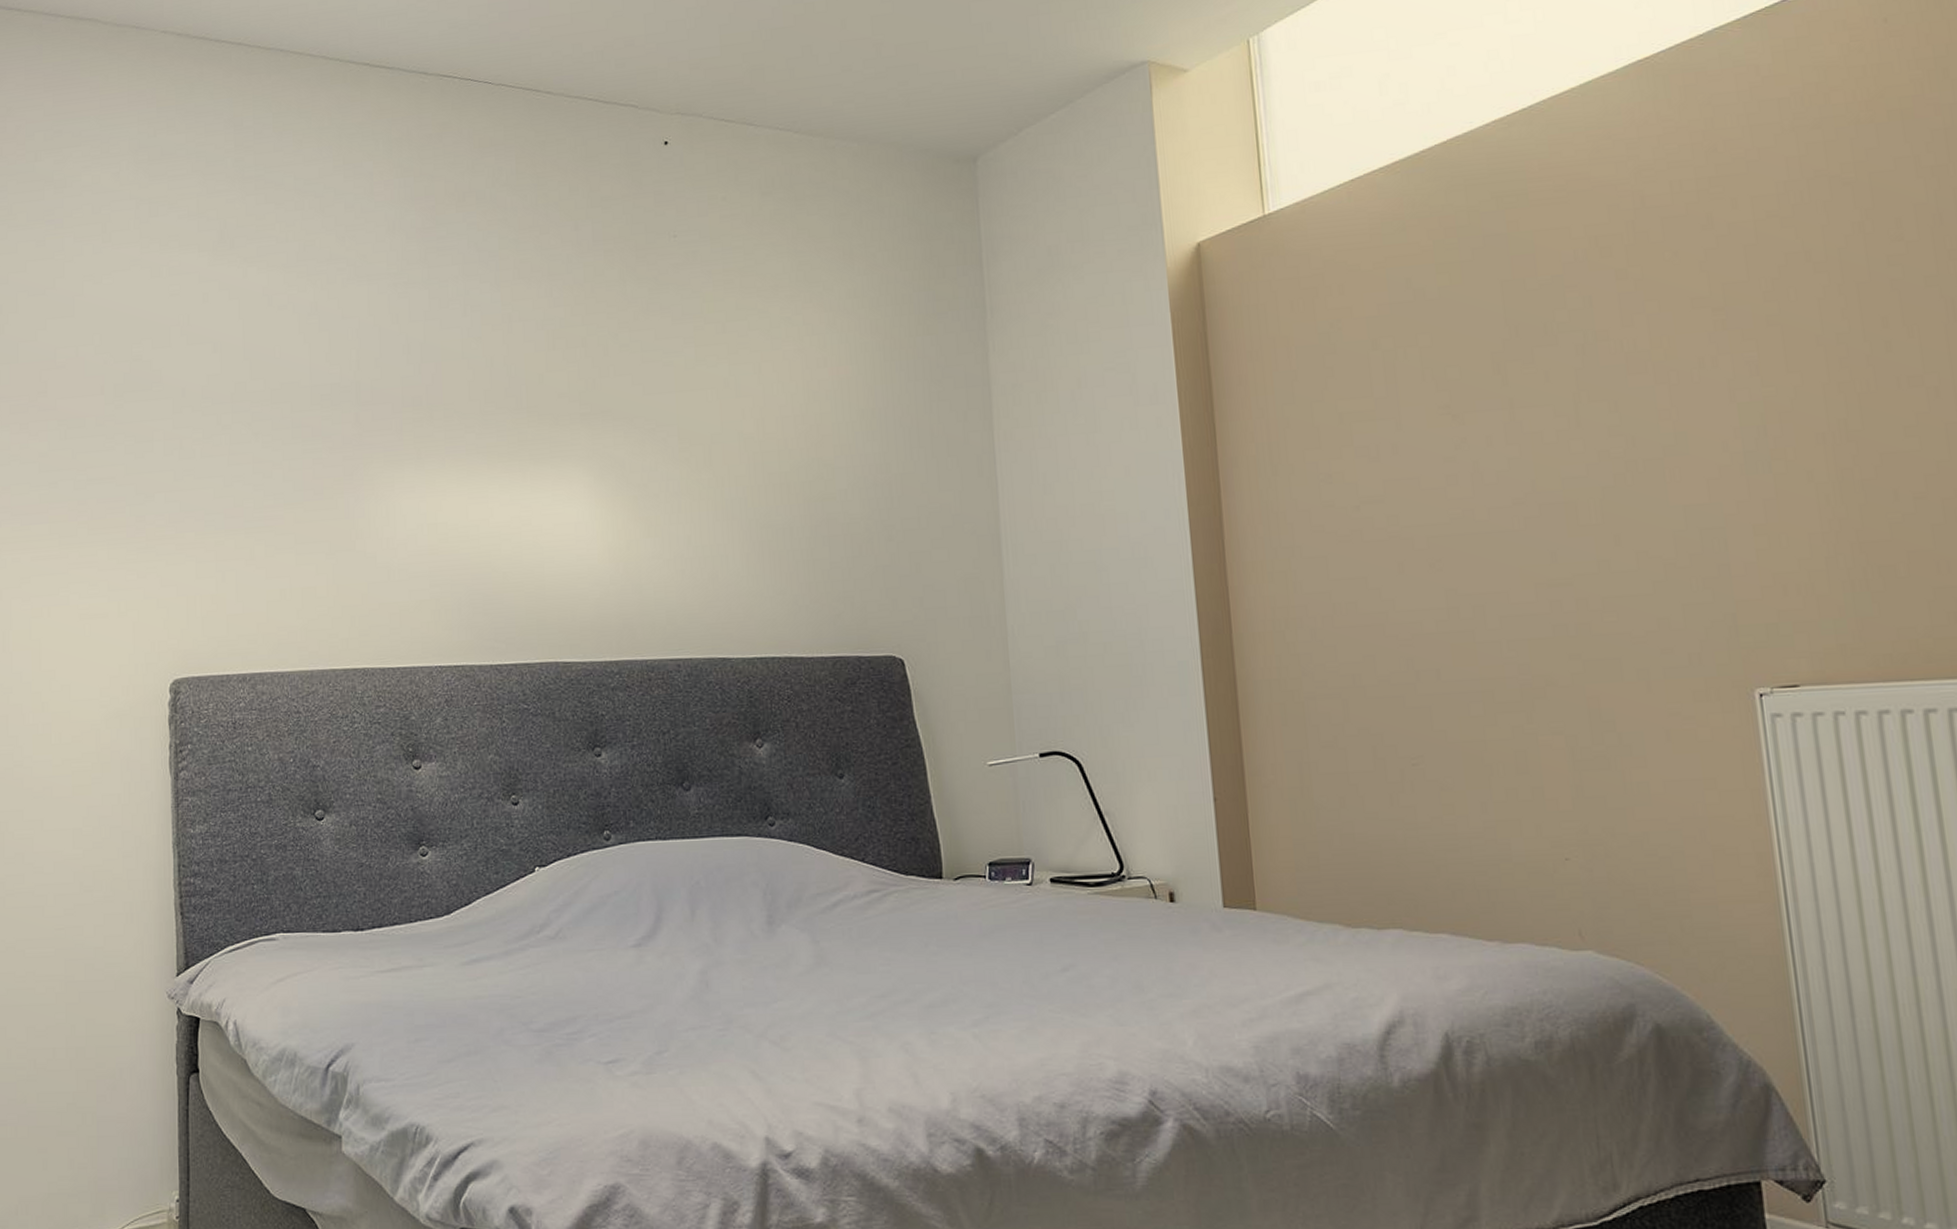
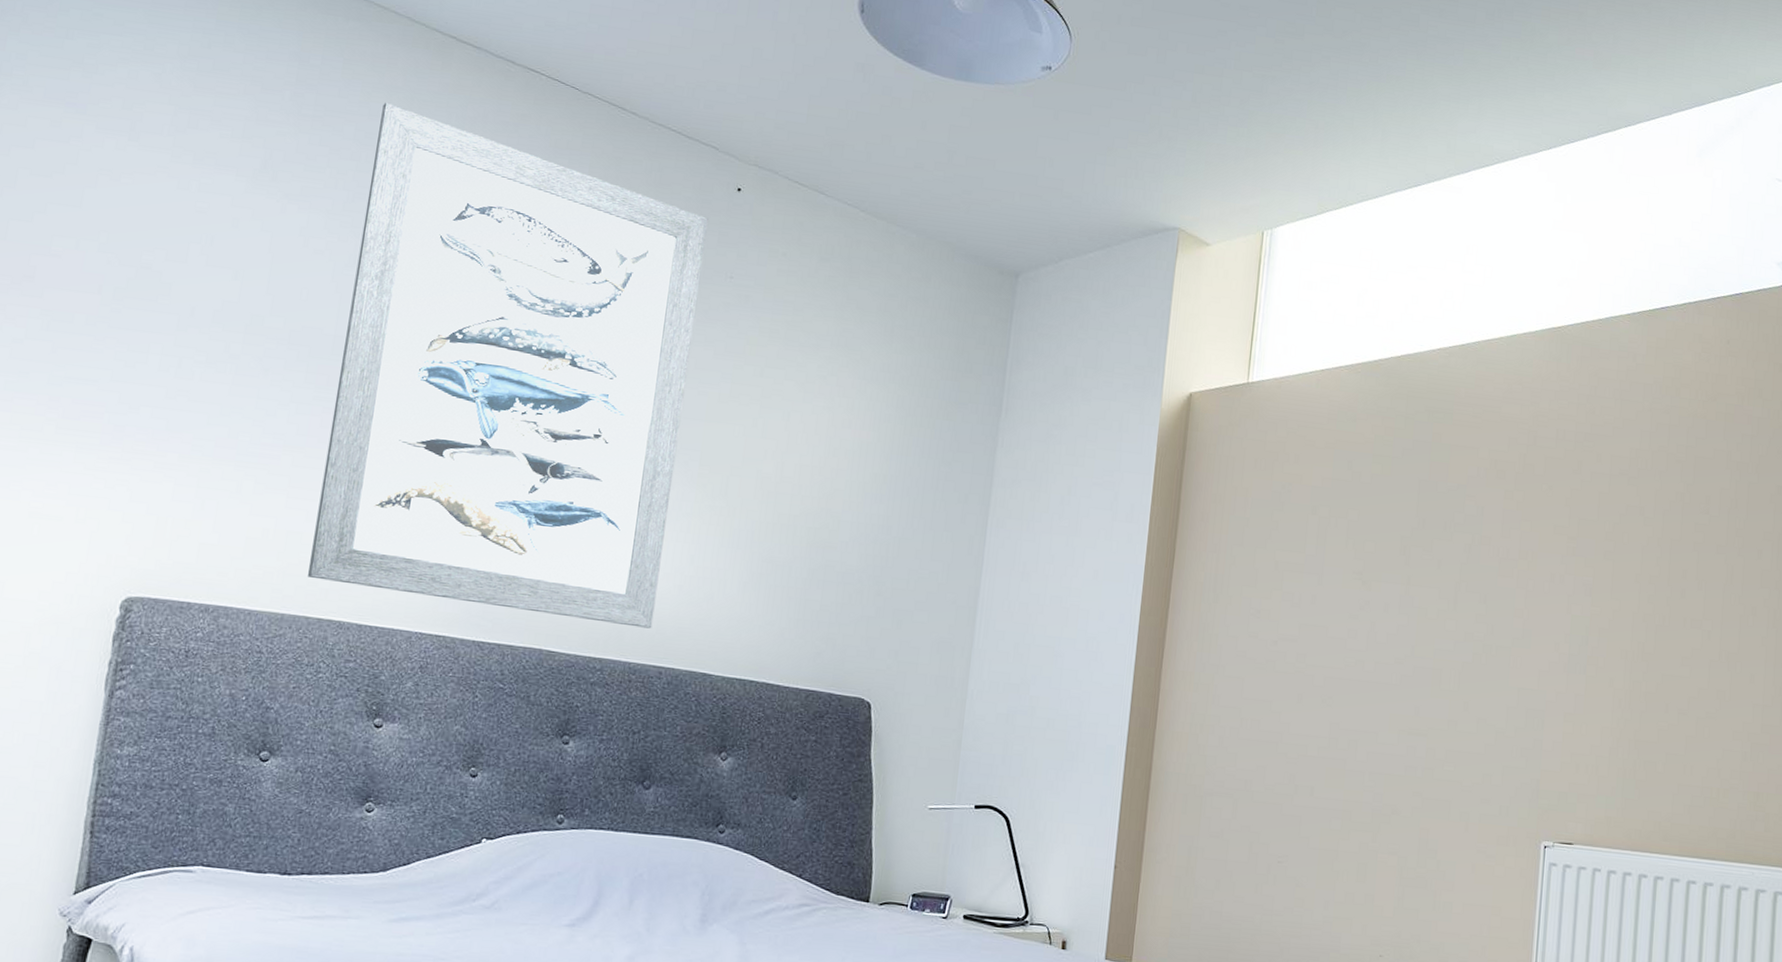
wall art: none [315,145,662,630] -> present [308,102,708,629]

